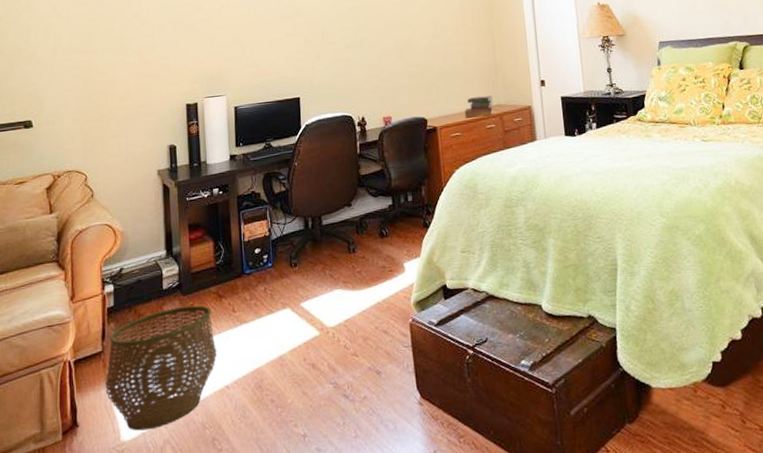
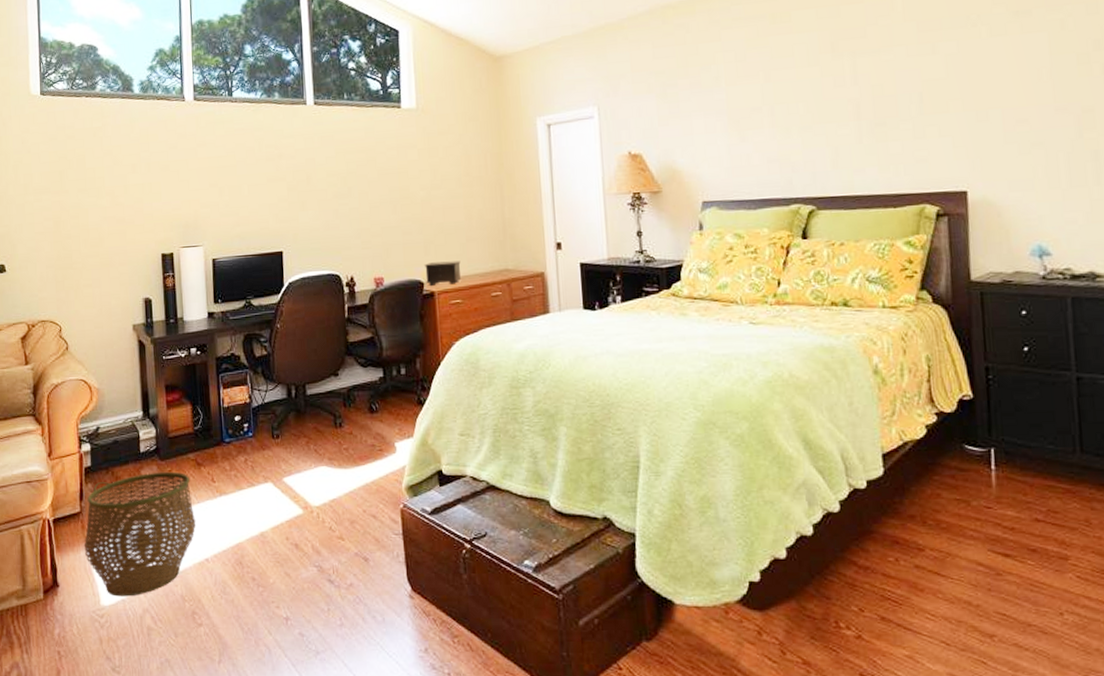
jewelry box: none [427,99,460,122] -> present [424,261,462,286]
books: present [465,95,494,118] -> none [467,258,501,283]

